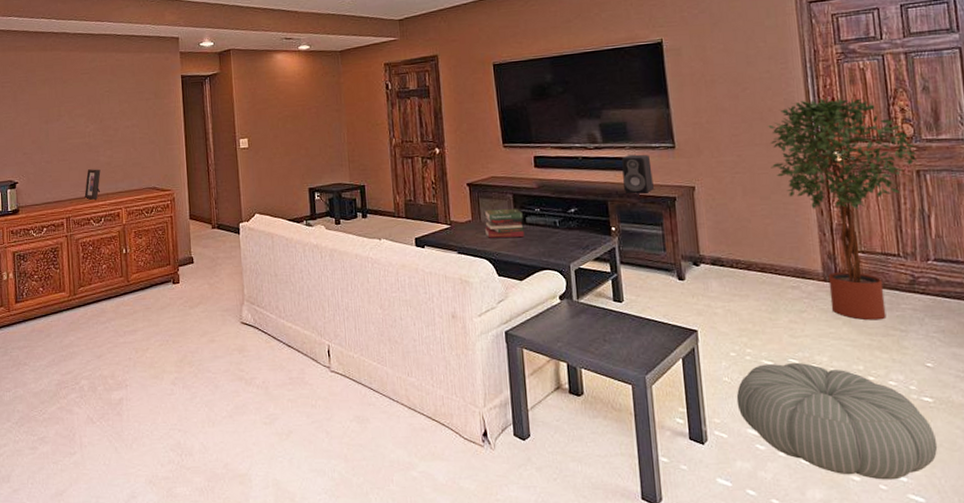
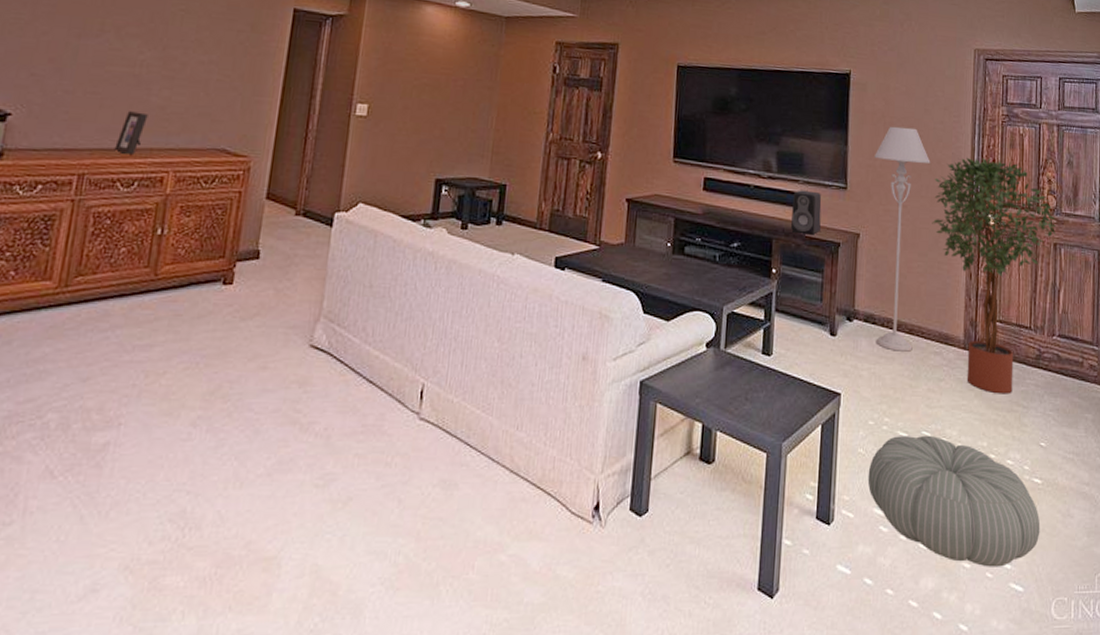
books: present [484,208,525,238] -> none [636,232,682,270]
floor lamp: none [699,81,767,289] -> present [875,126,931,352]

